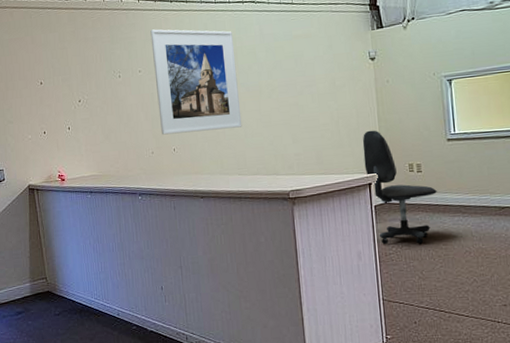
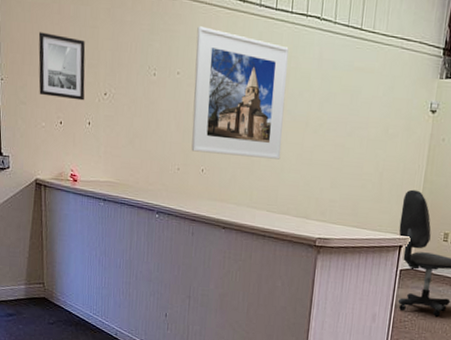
wall art: none [17,60,62,113] -> present [38,32,86,101]

